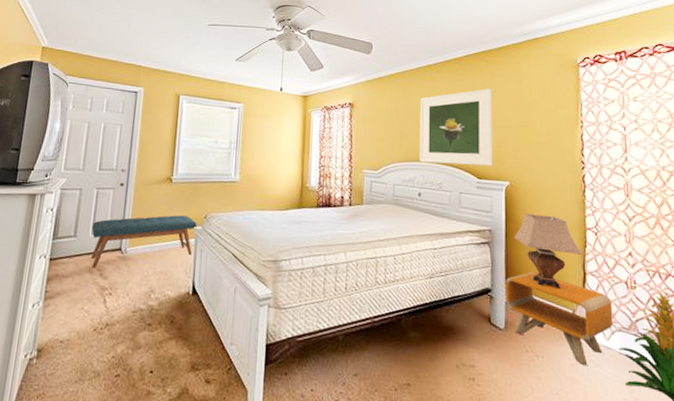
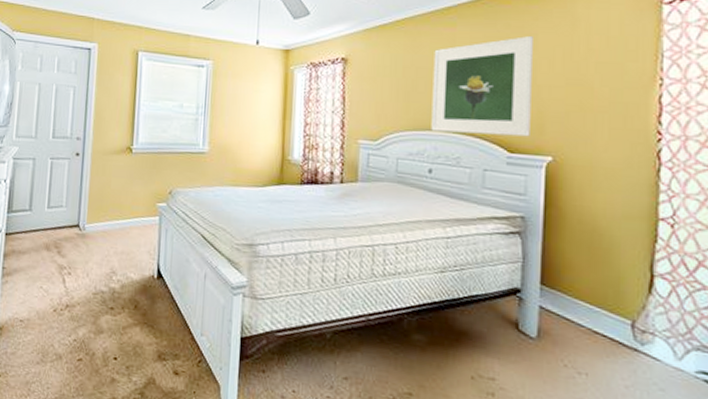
bench: present [90,215,197,269] -> none [47,189,161,246]
nightstand: present [505,272,614,365] -> none [540,270,690,388]
table lamp: present [513,214,583,289] -> none [554,198,651,293]

